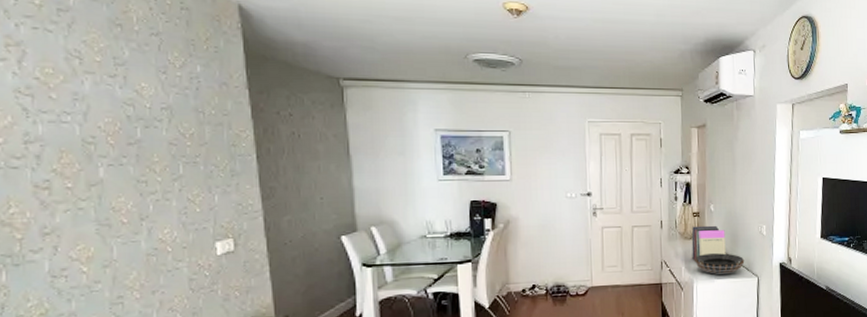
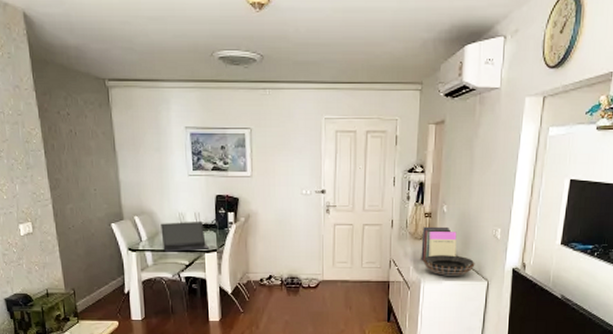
laptop: none [404,230,462,266] -> present [161,222,209,252]

